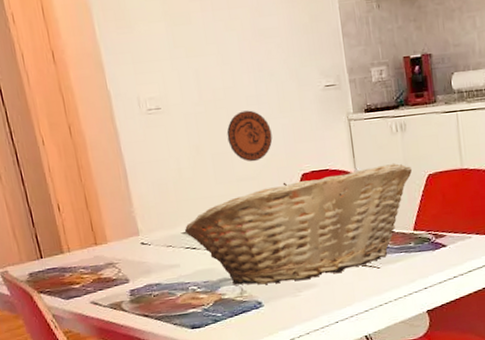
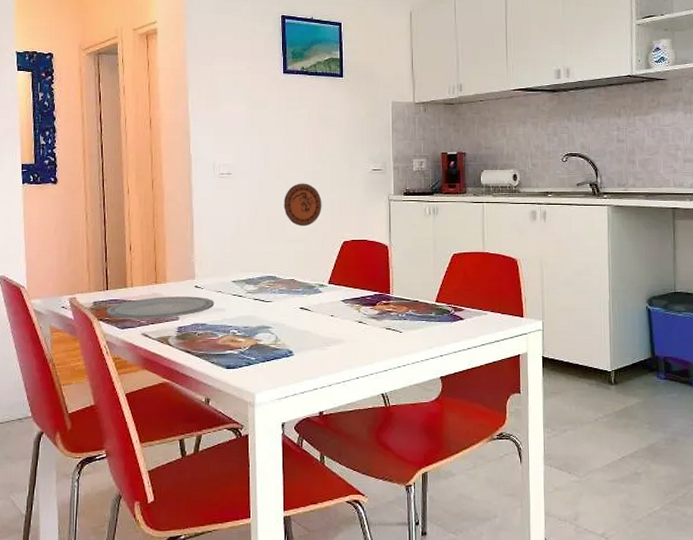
plate: none [45,254,167,289] -> present [106,296,214,320]
fruit basket: present [184,163,413,285] -> none [234,240,440,335]

